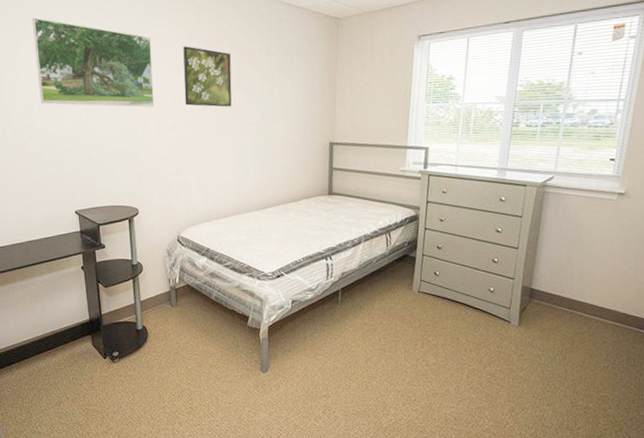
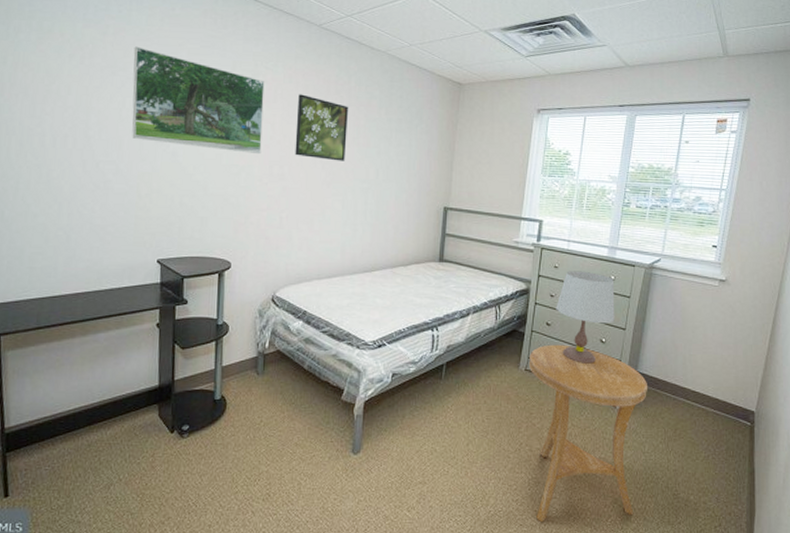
side table: none [421,266,544,430] -> present [528,344,648,523]
table lamp: none [446,194,507,283] -> present [556,270,615,364]

